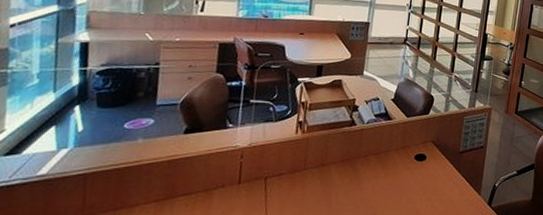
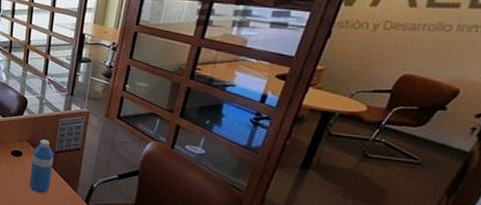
water bottle: none [432,139,459,201] -> present [29,139,54,194]

